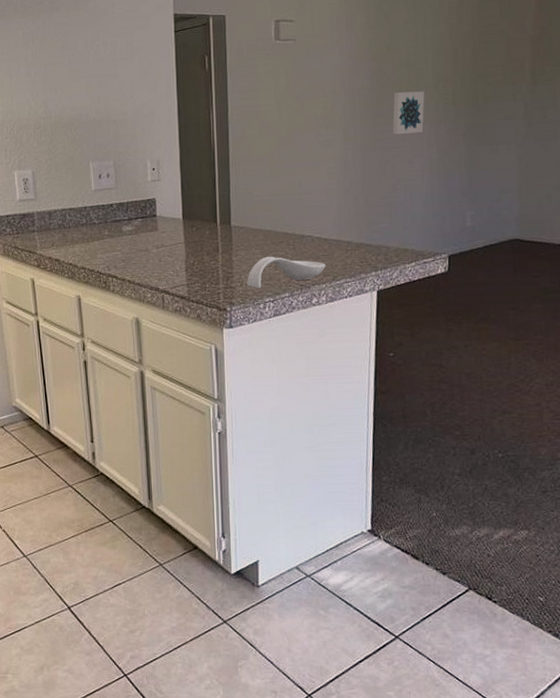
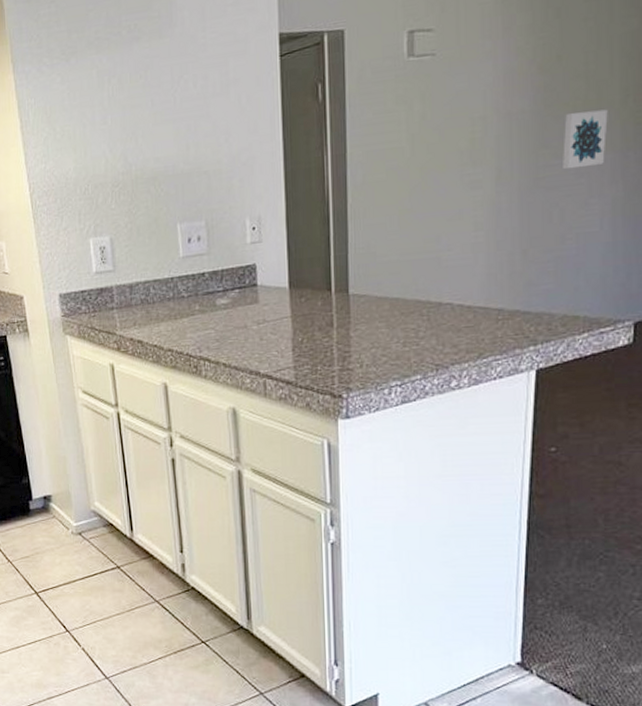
spoon rest: present [247,256,326,289] -> none [368,330,470,370]

